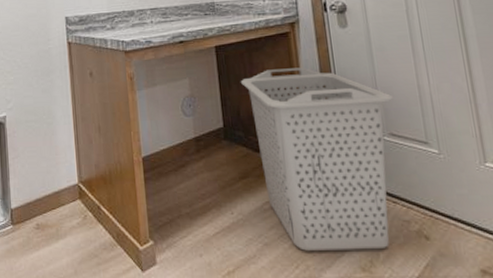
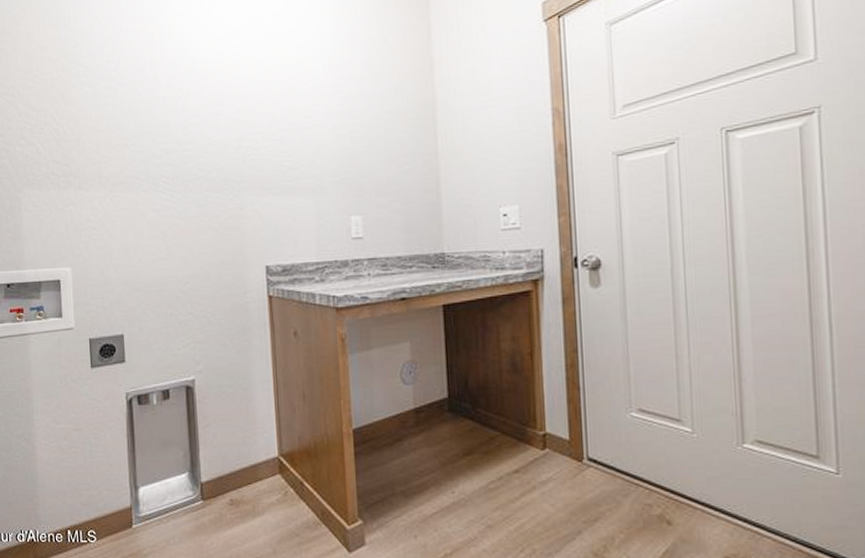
laundry basket: present [240,67,393,252] -> none [470,332,646,535]

